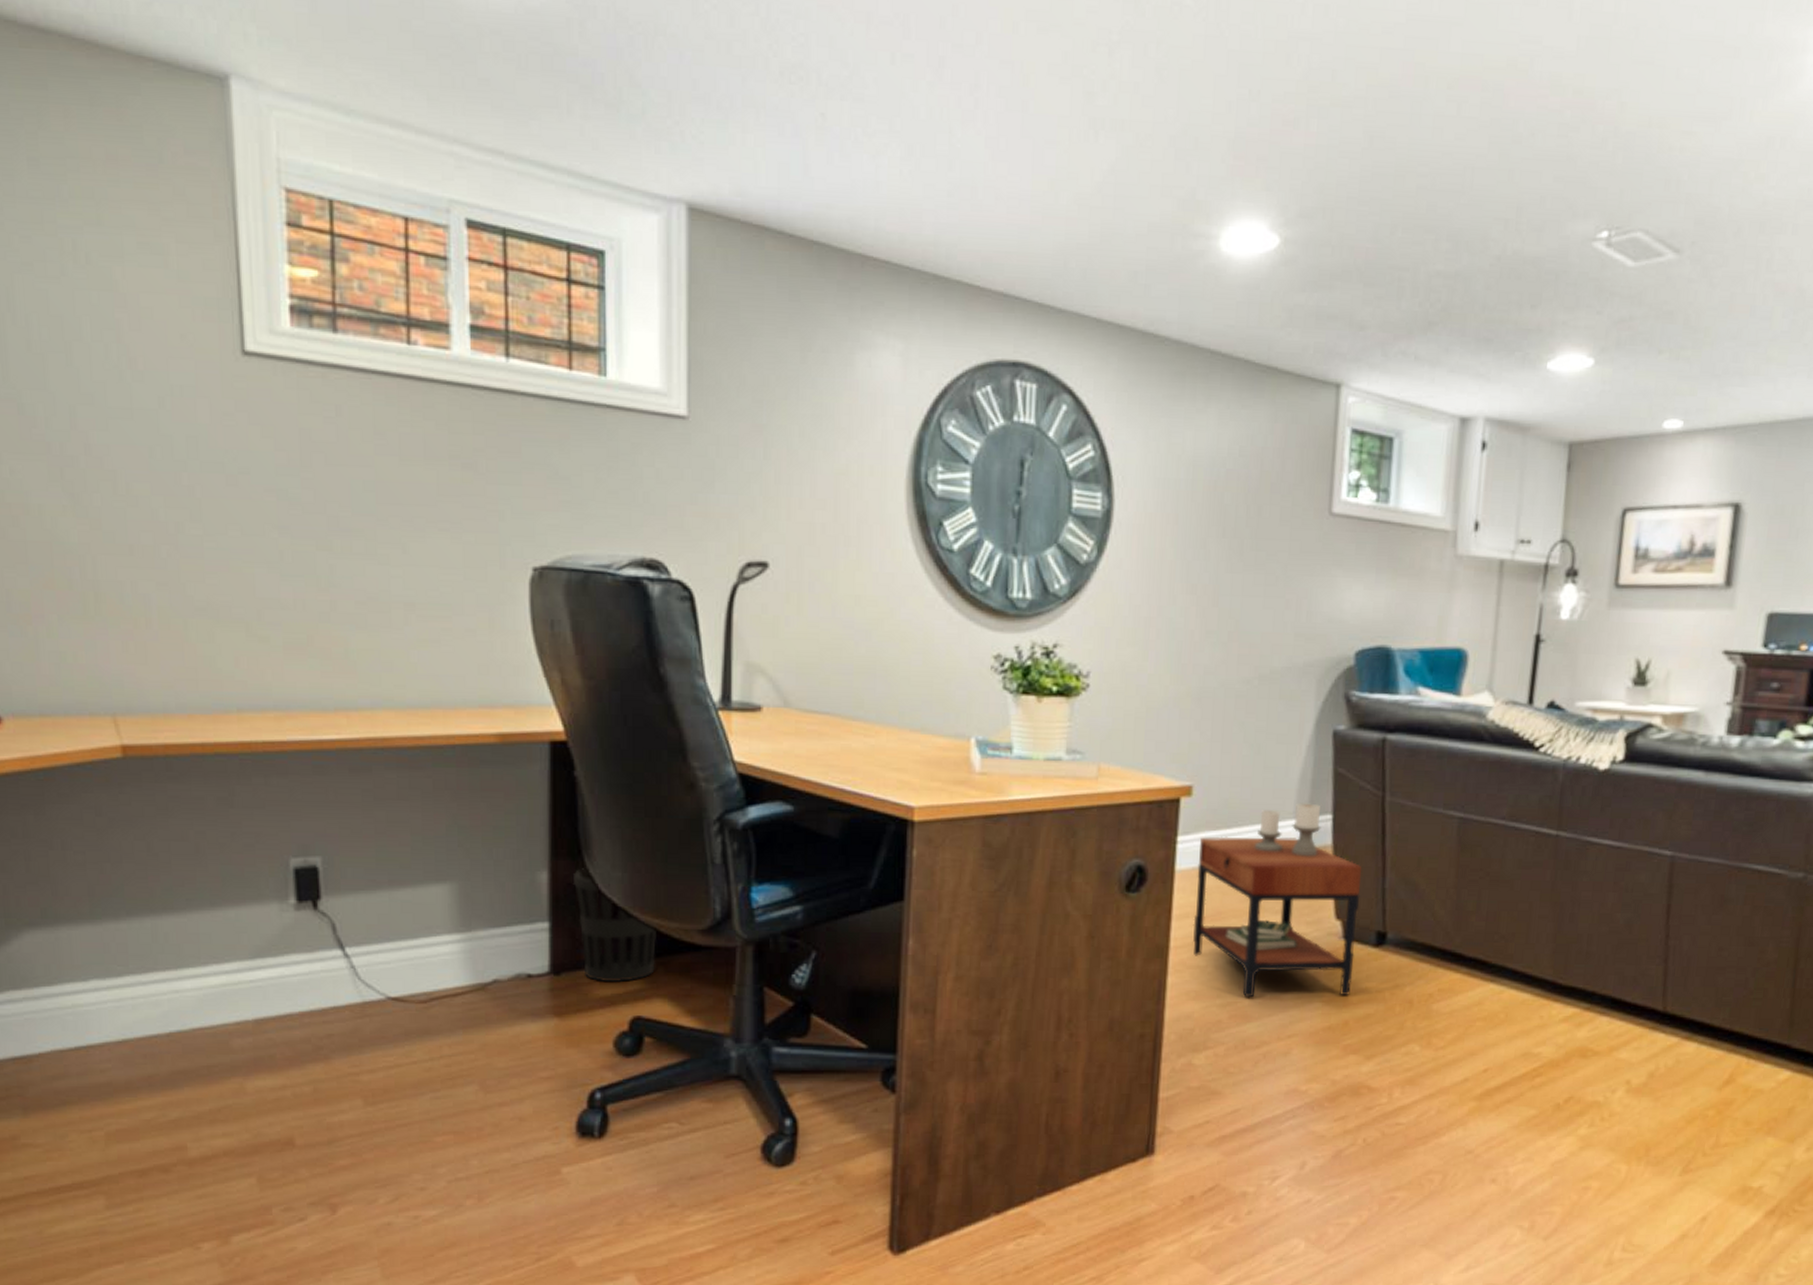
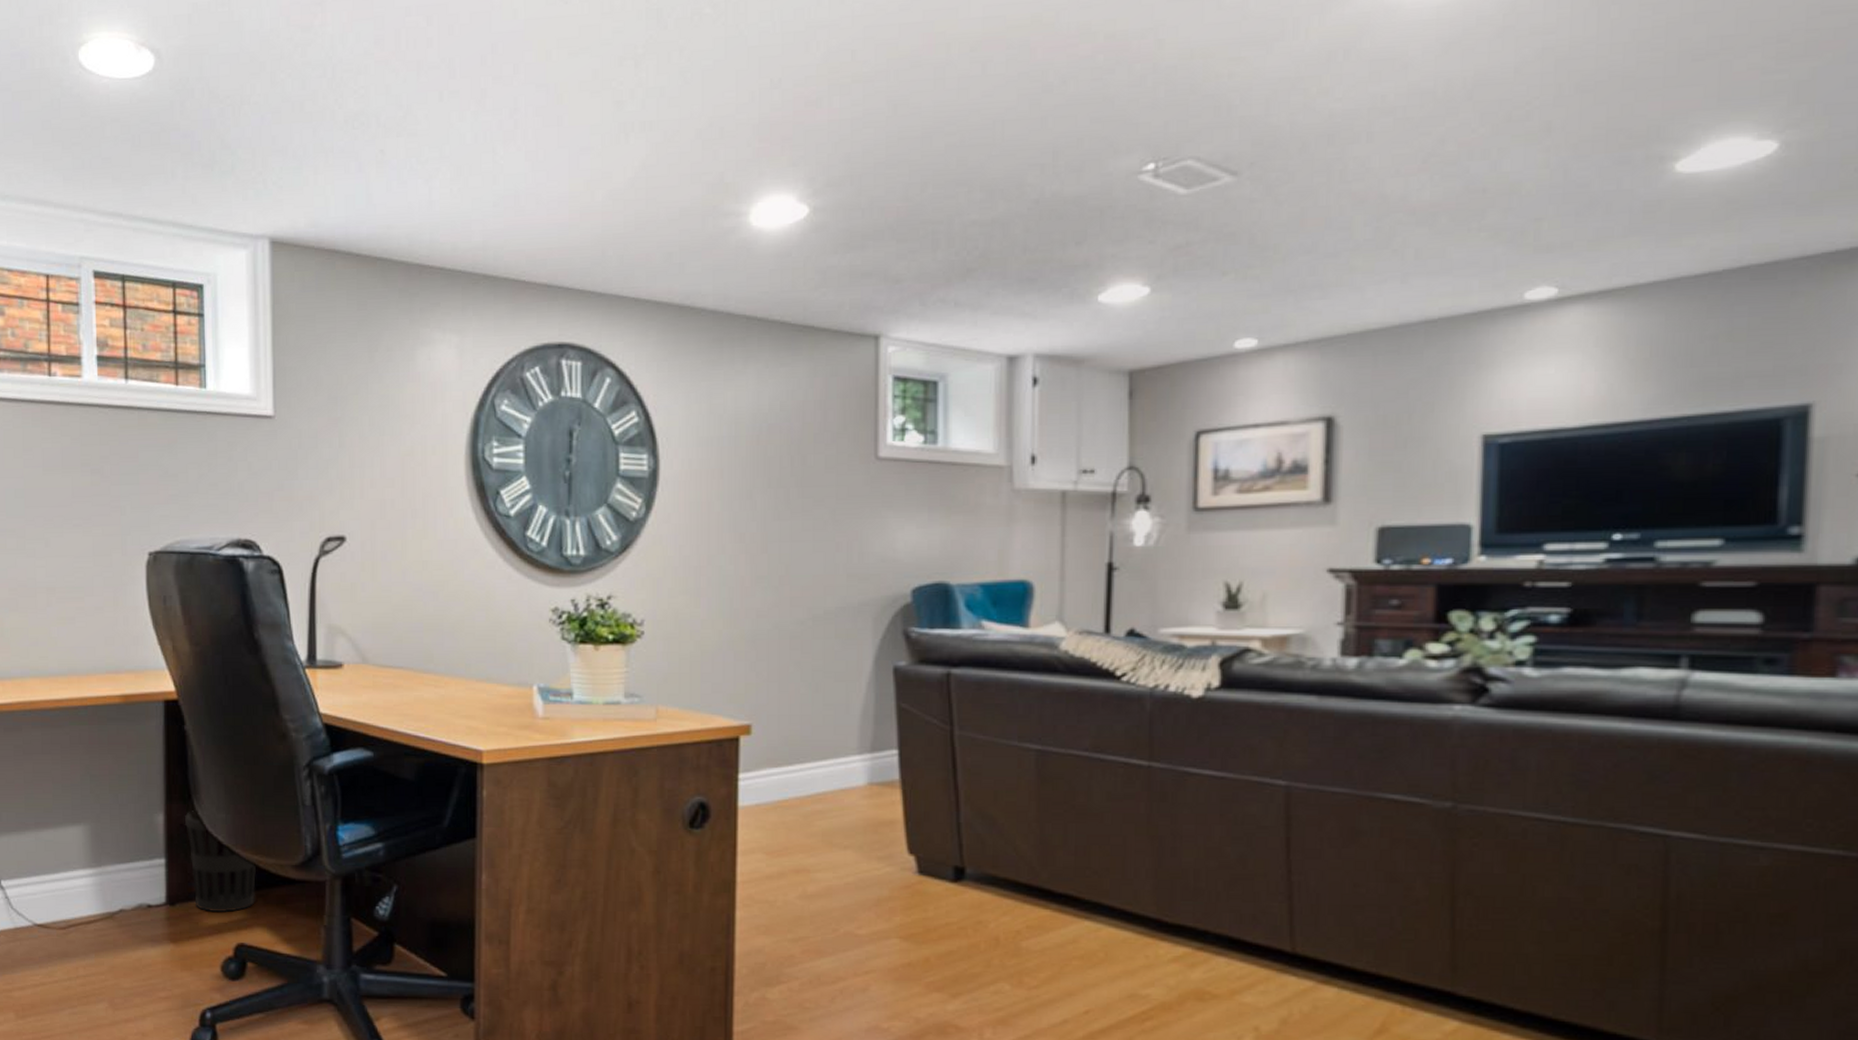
side table: present [1193,803,1362,998] -> none [759,739,934,933]

